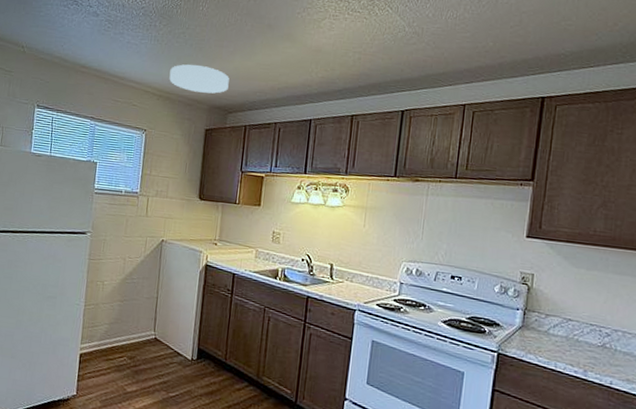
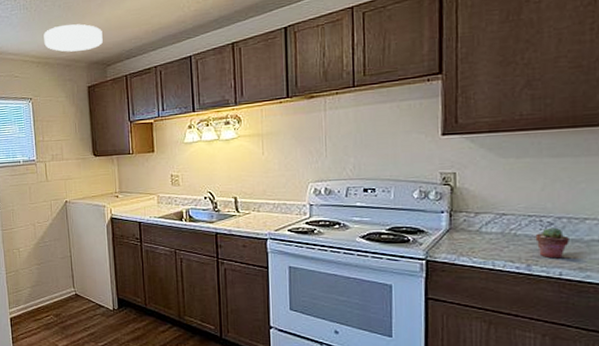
potted succulent: none [594,338,622,369] -> present [535,227,569,259]

